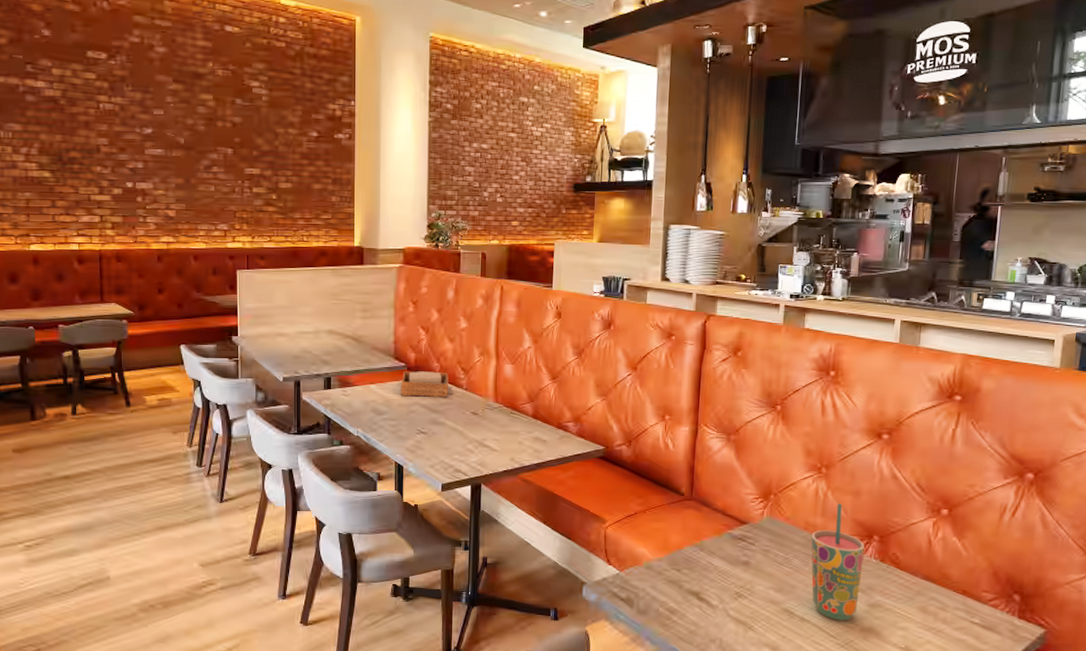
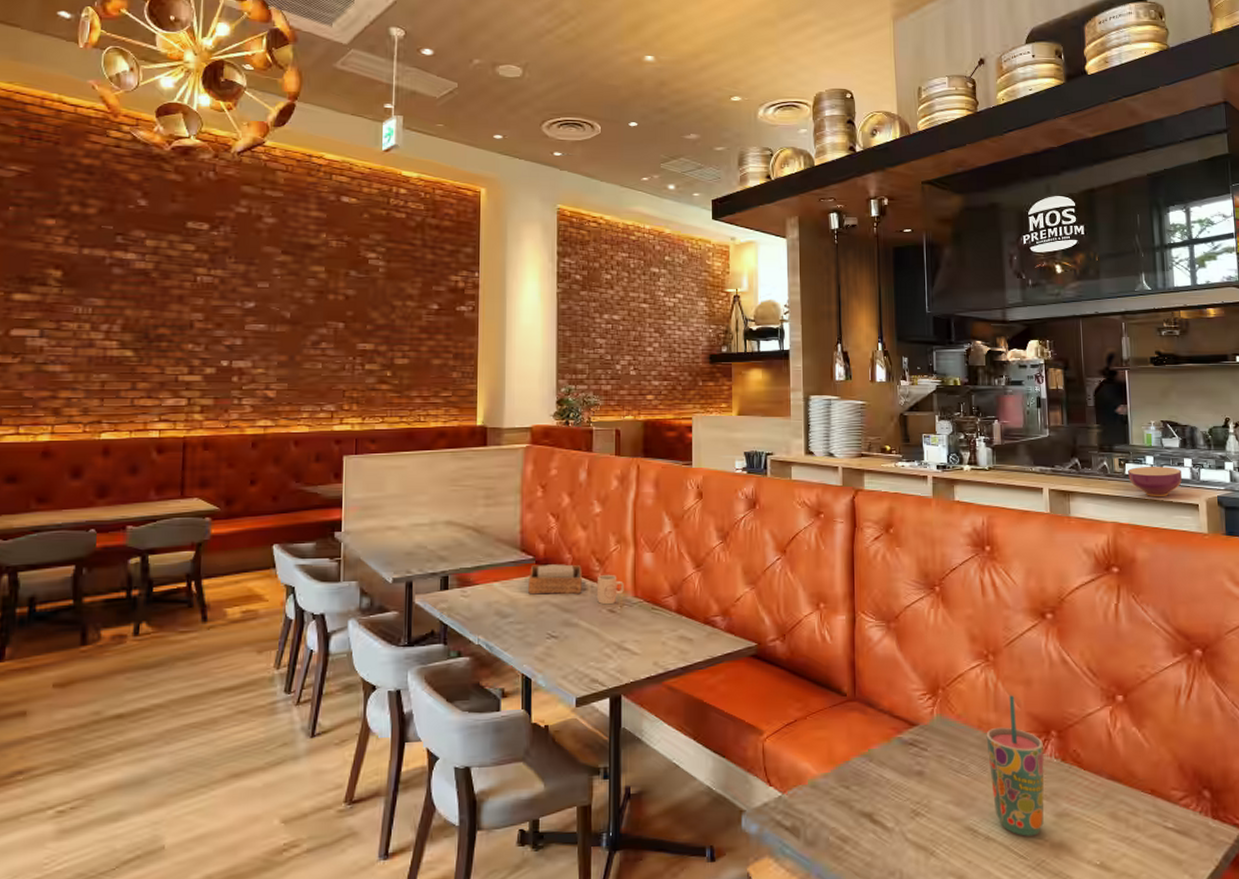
mug: none [461,381,486,408] -> present [596,574,624,605]
bowl: none [984,302,1042,332] -> present [1127,467,1182,498]

